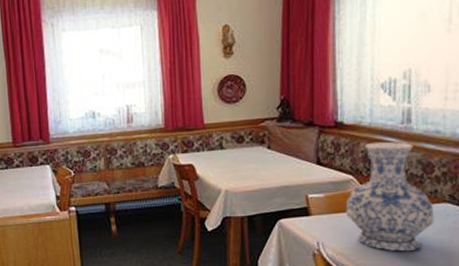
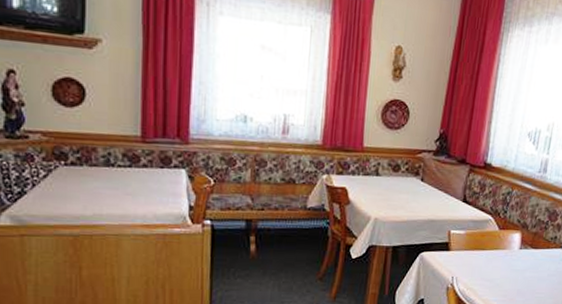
vase: present [345,141,434,252] -> none [480,186,552,290]

